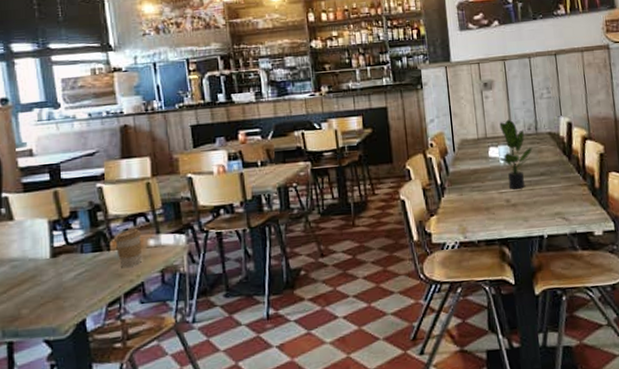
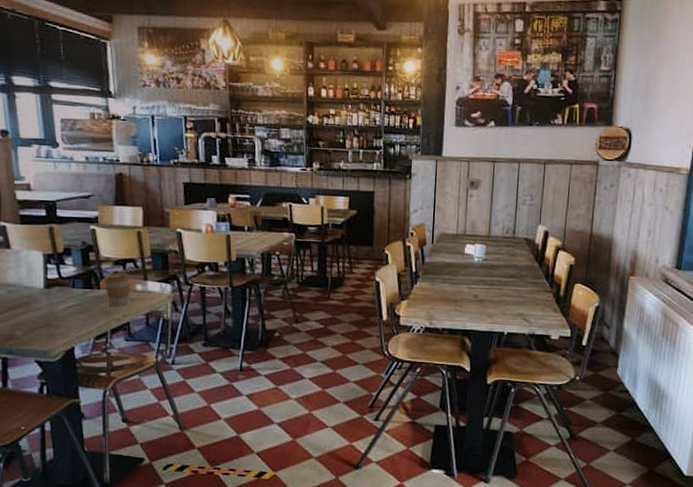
potted plant: present [499,119,533,189] -> none [474,220,507,287]

